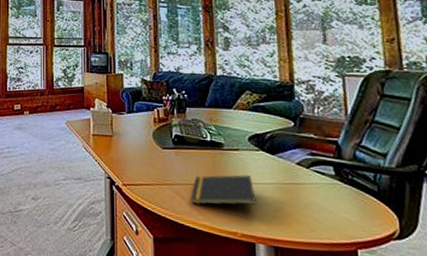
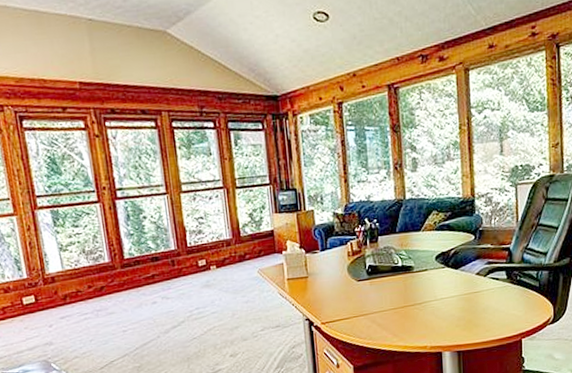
notepad: present [191,175,256,205] -> none [386,292,443,329]

